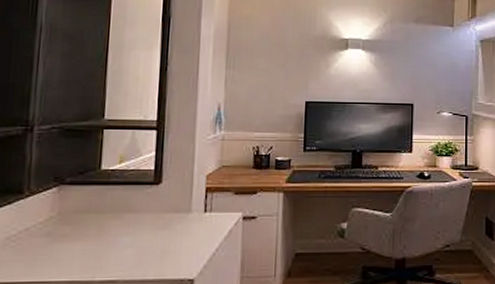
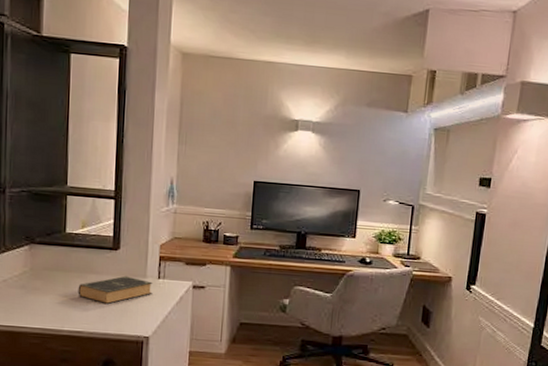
book: none [112,212,198,247] -> present [78,276,153,305]

